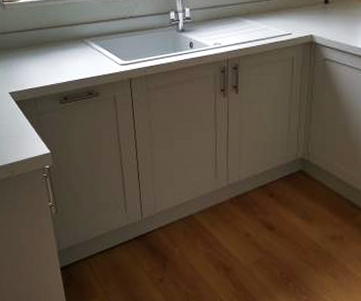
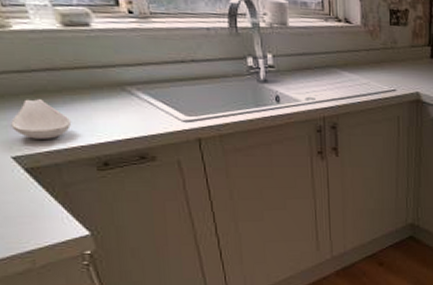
spoon rest: none [11,51,48,79] -> present [11,99,72,139]

